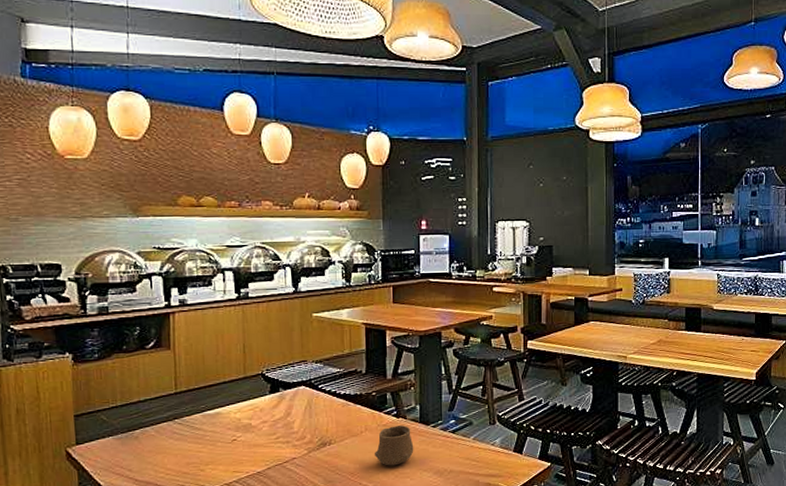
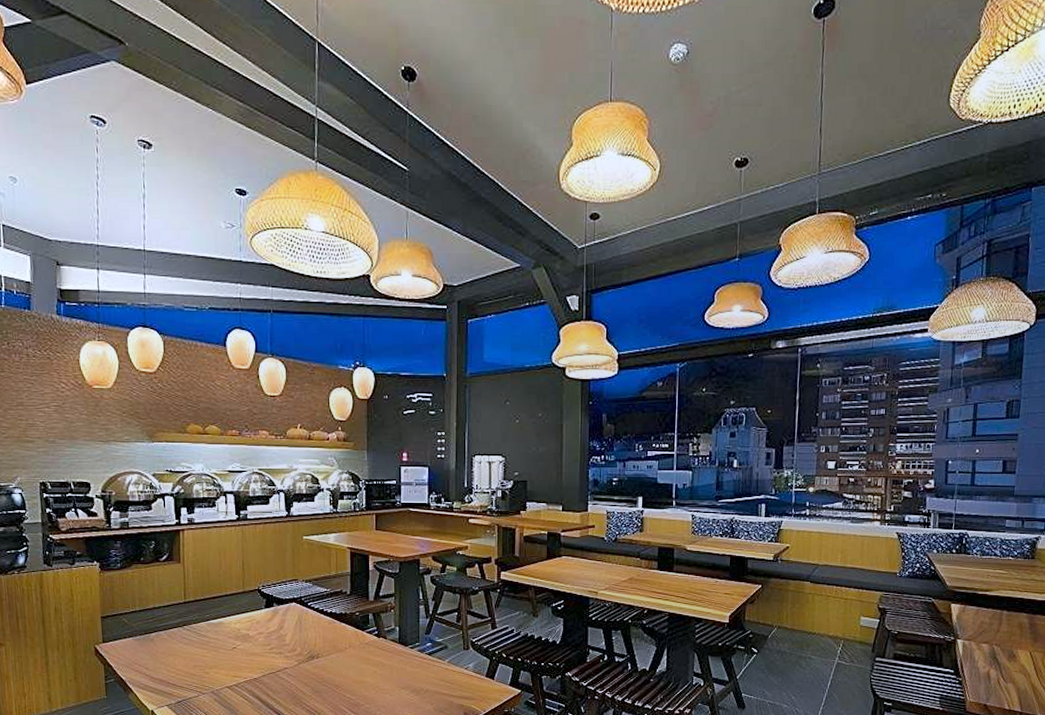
cup: present [375,425,414,466] -> none [358,645,393,682]

